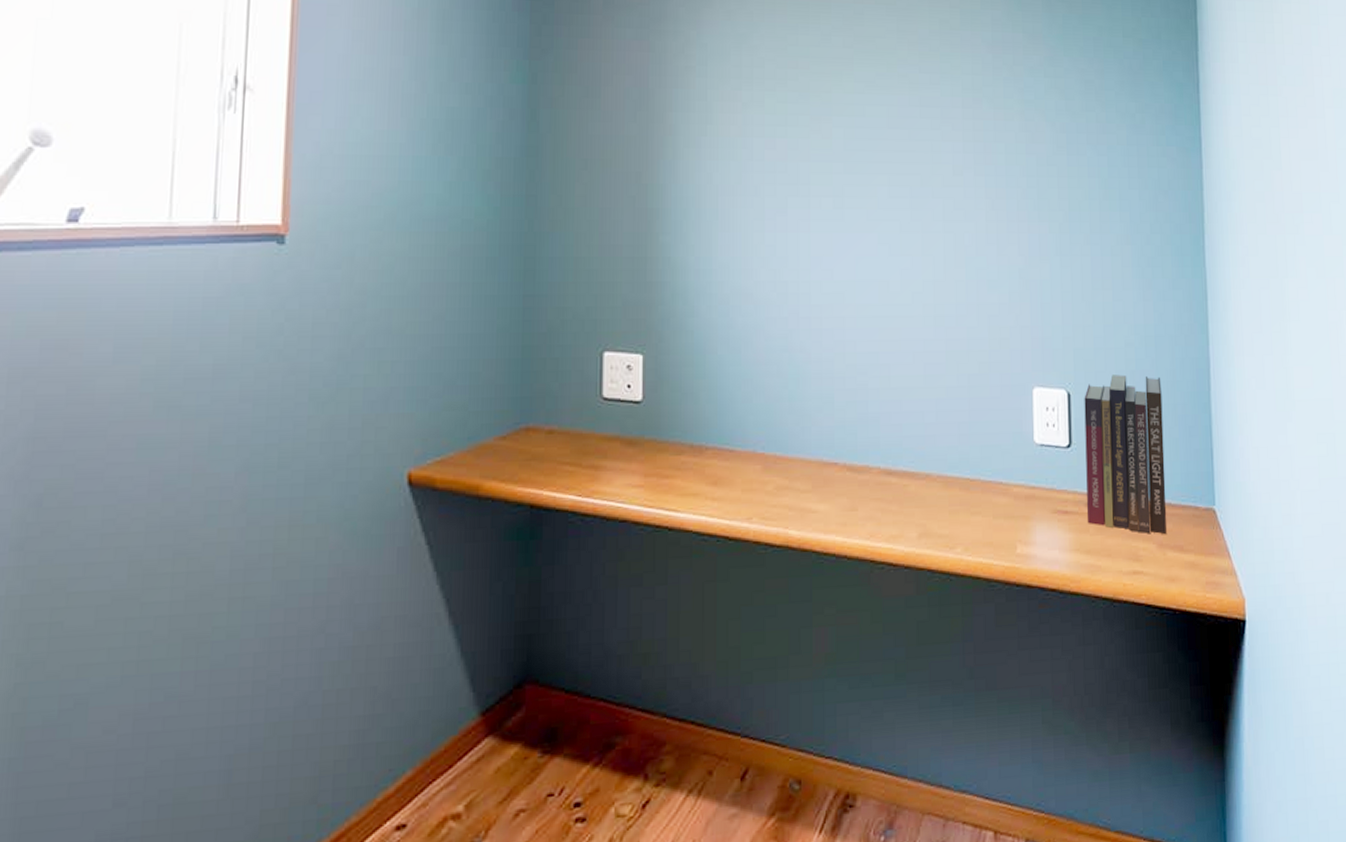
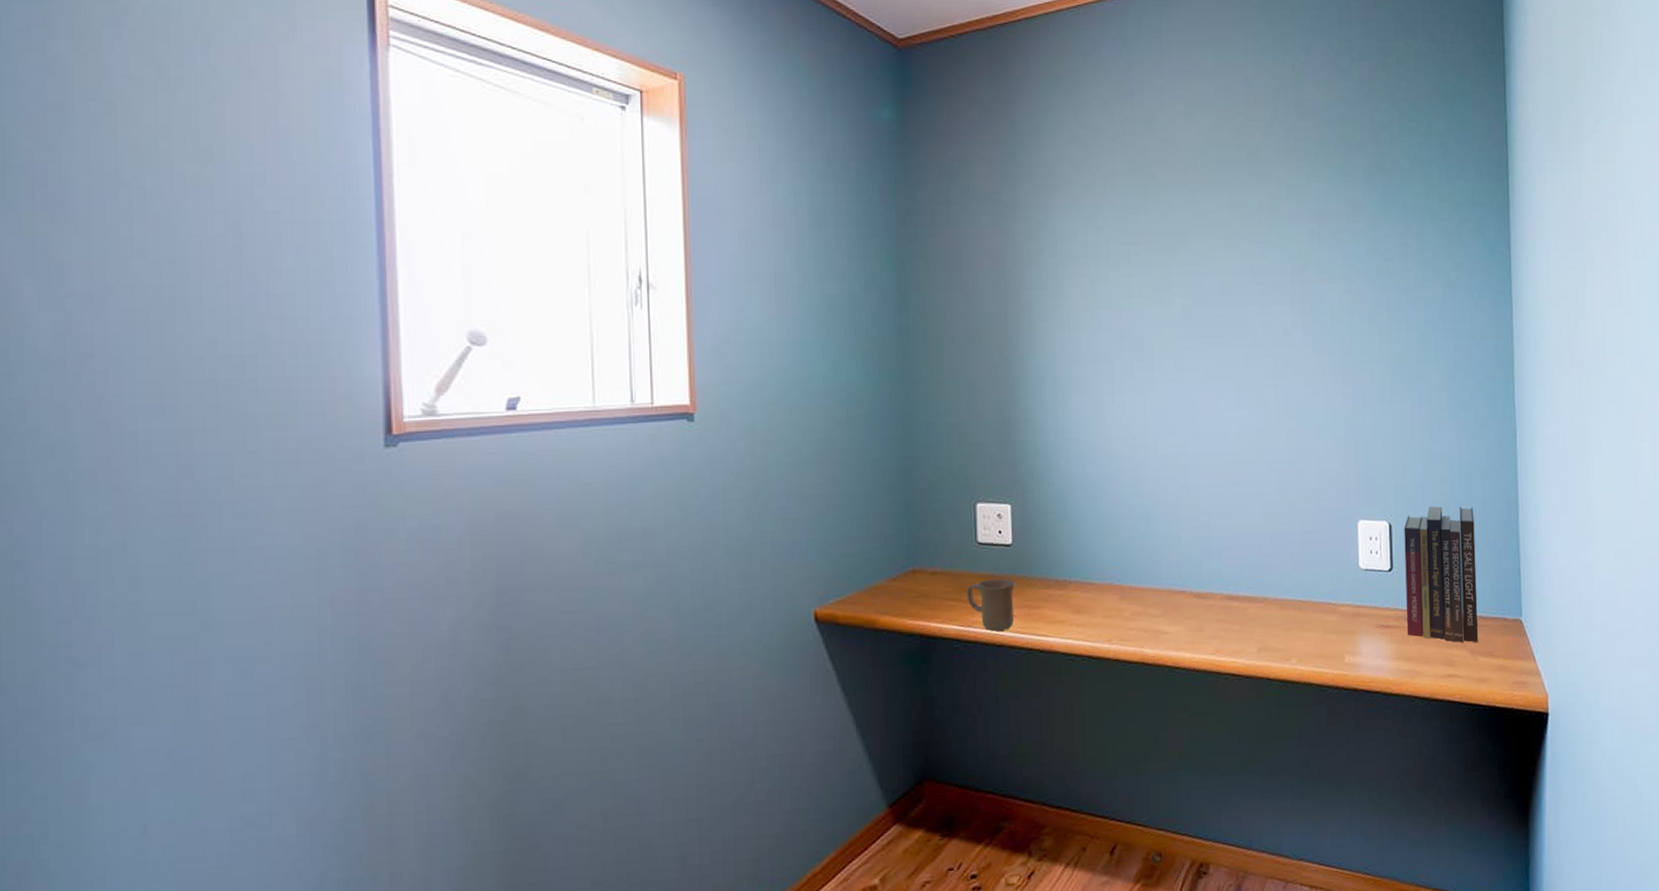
mug: none [587,440,645,503] -> present [966,578,1016,631]

